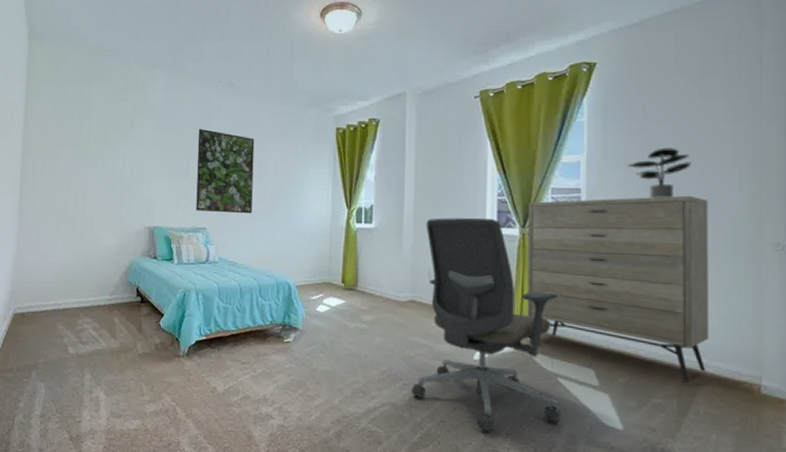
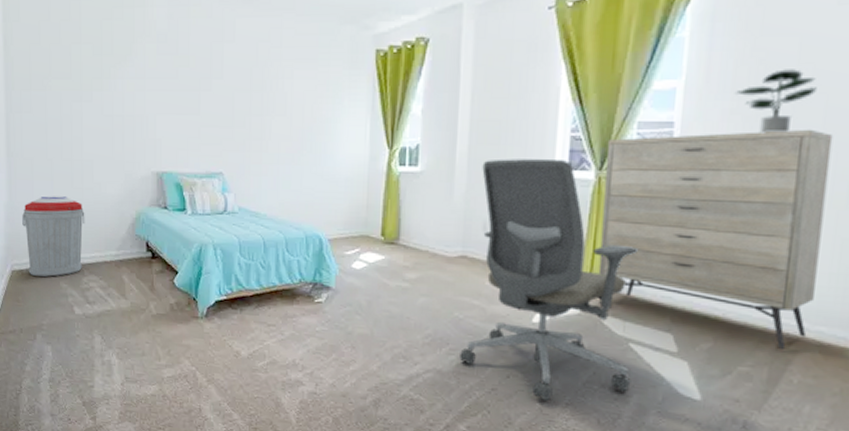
trash can: none [27,247,84,319] -> present [22,196,85,277]
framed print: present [196,128,255,214] -> none [209,52,277,156]

